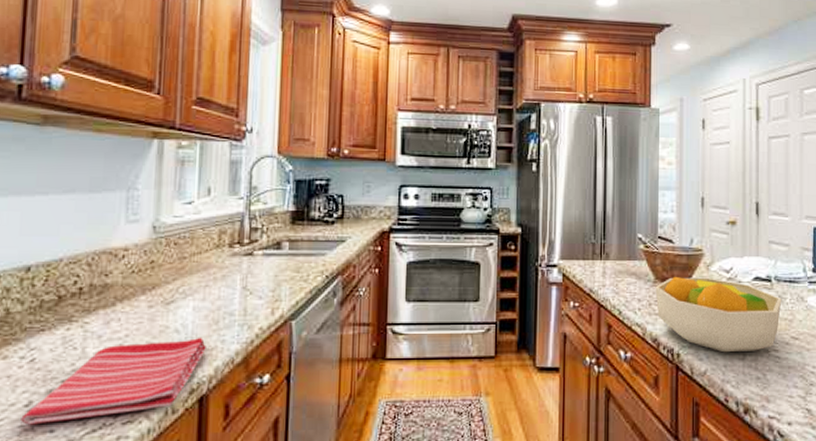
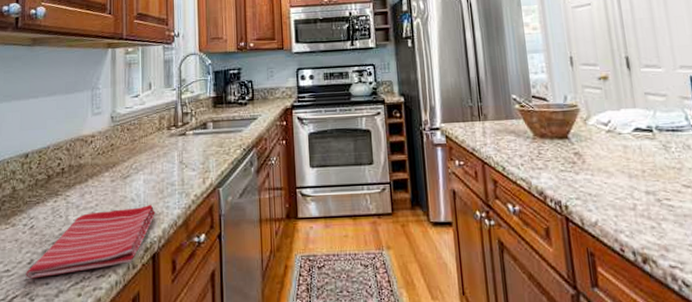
fruit bowl: present [655,276,782,353] -> none [535,131,668,203]

